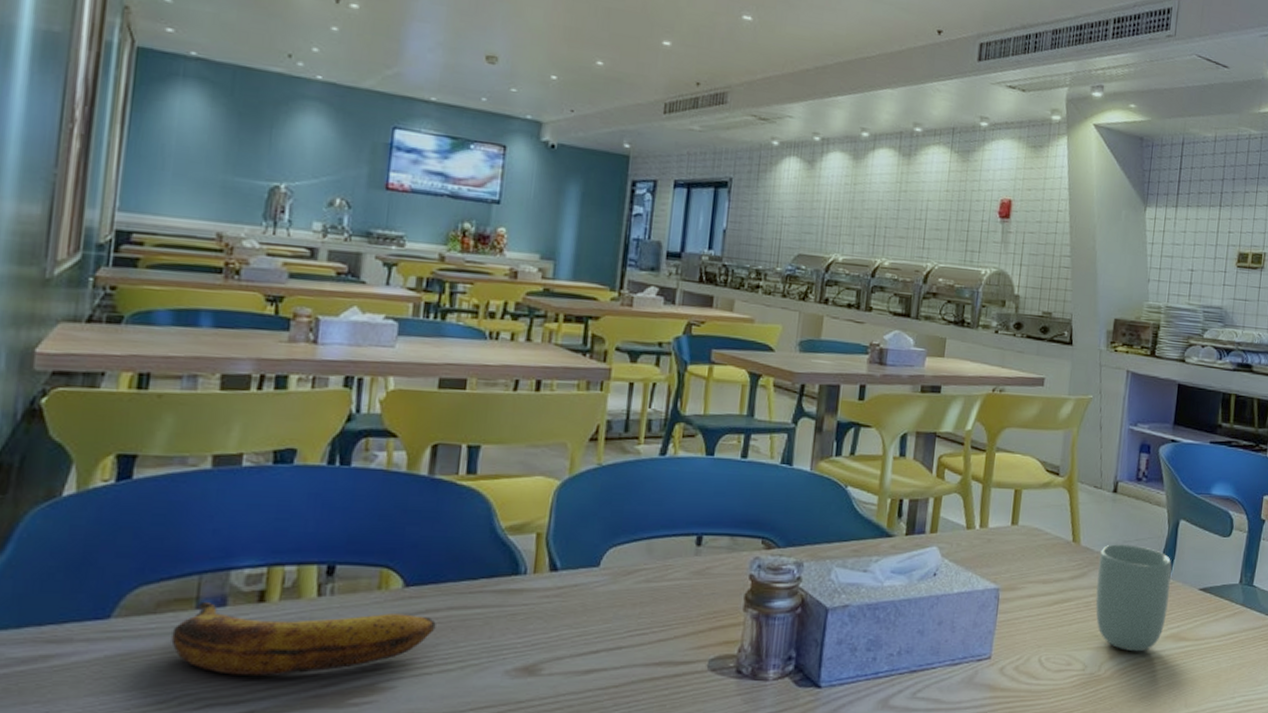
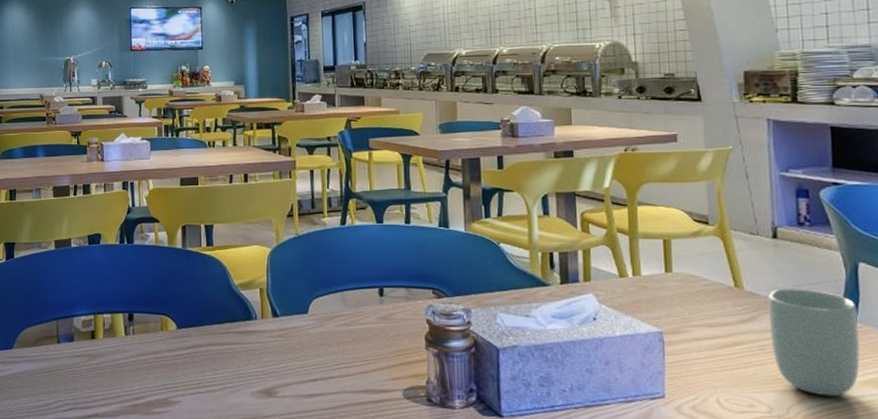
banana: present [171,601,436,677] -> none [46,338,201,390]

